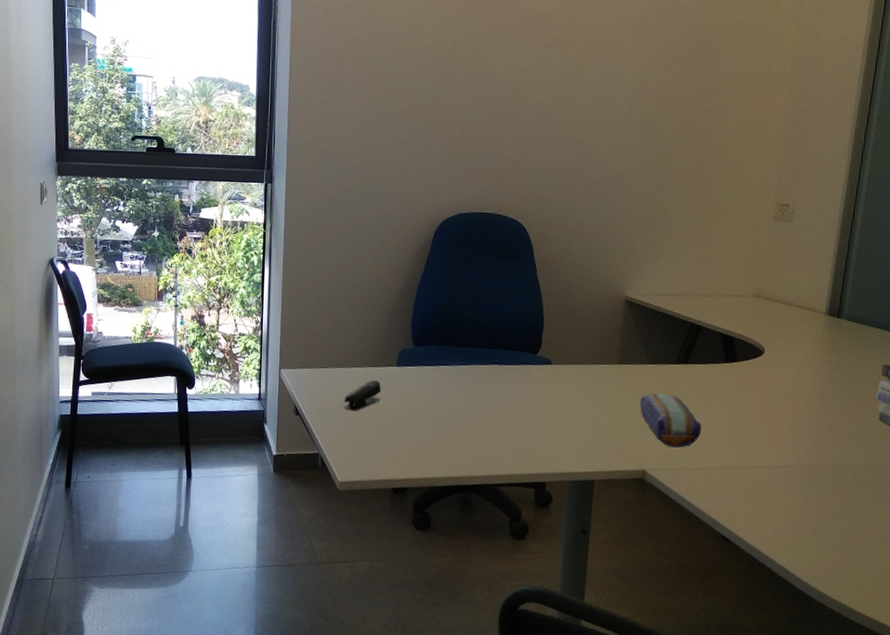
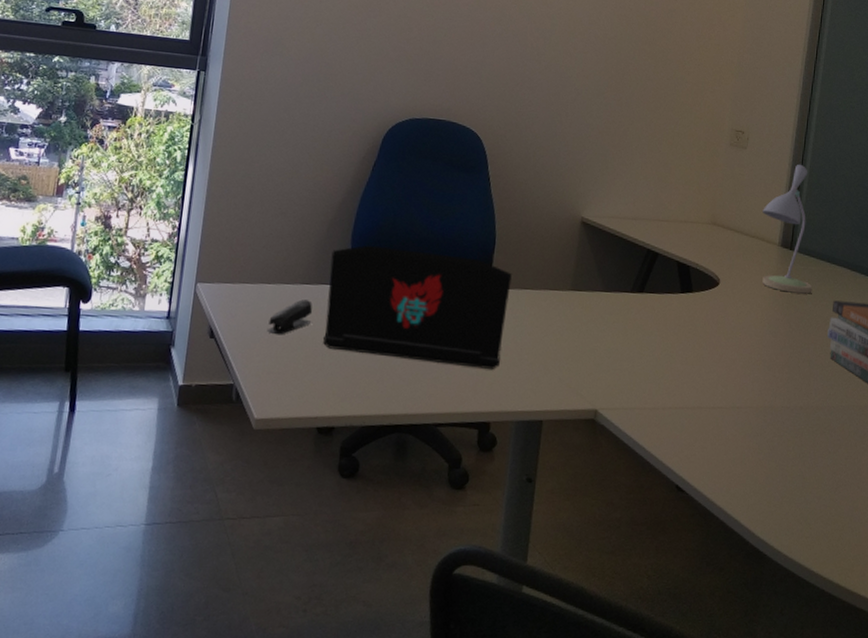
laptop: none [393,330,560,436] -> present [323,245,512,369]
pencil case: present [640,394,702,448] -> none [593,324,656,385]
desk lamp: none [808,233,861,360] -> present [762,164,813,294]

